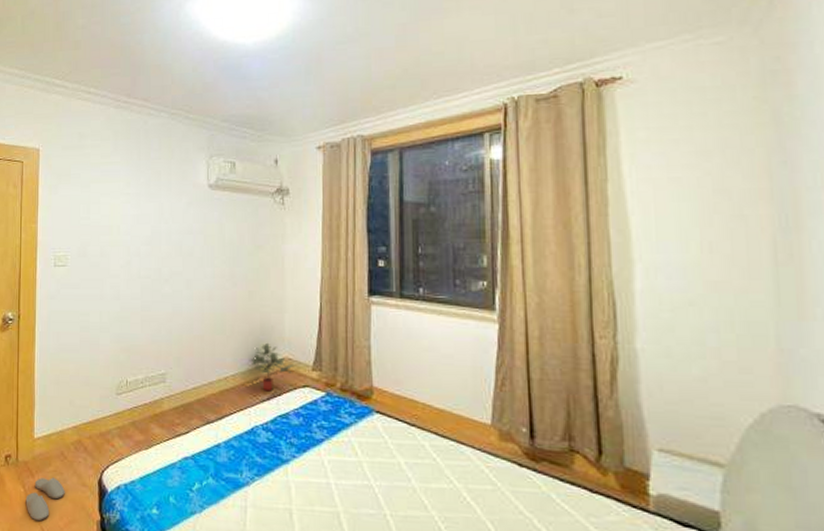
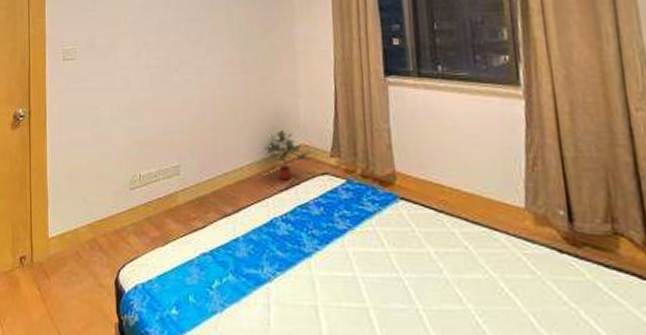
slippers: present [25,477,65,522] -> none [42,278,81,326]

